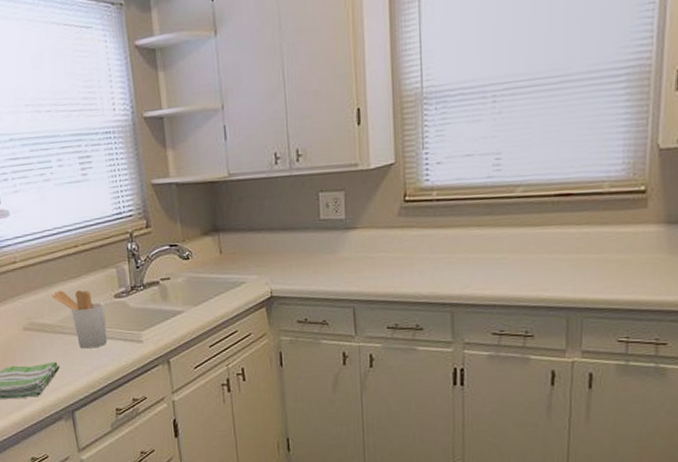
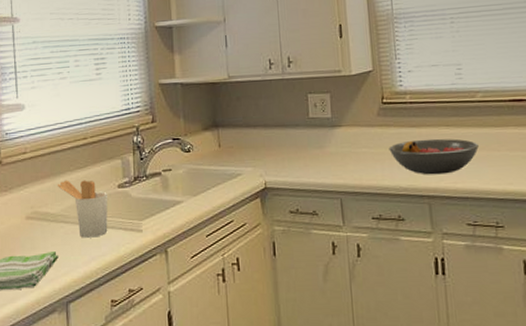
fruit bowl: none [409,240,515,281] -> present [389,138,480,175]

